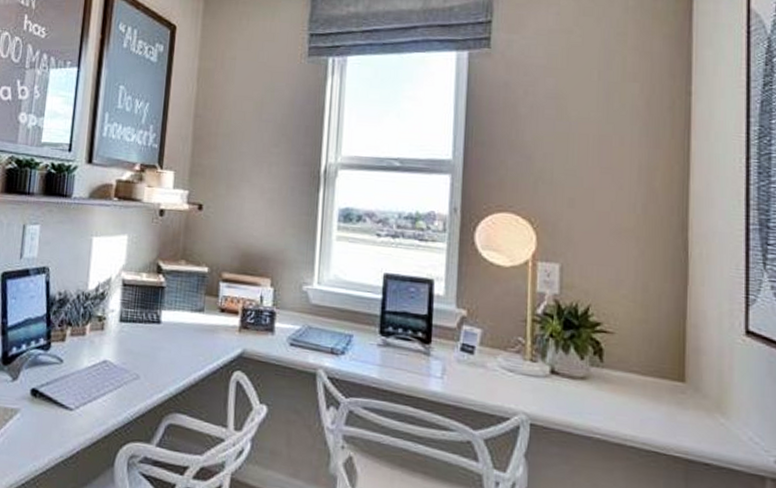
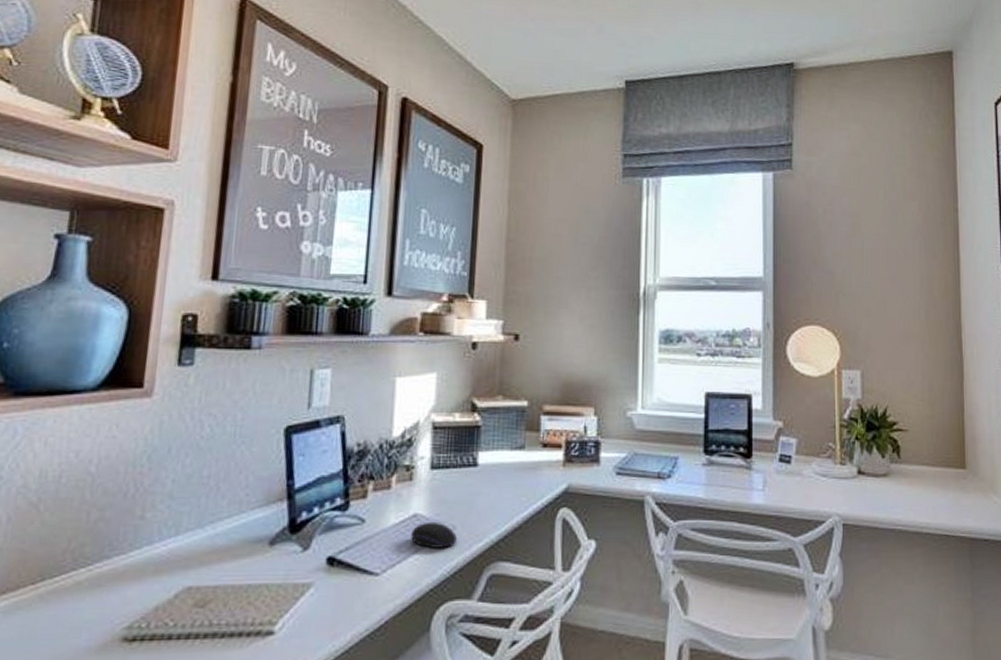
computer mouse: none [101,368,140,394] -> present [411,521,457,548]

